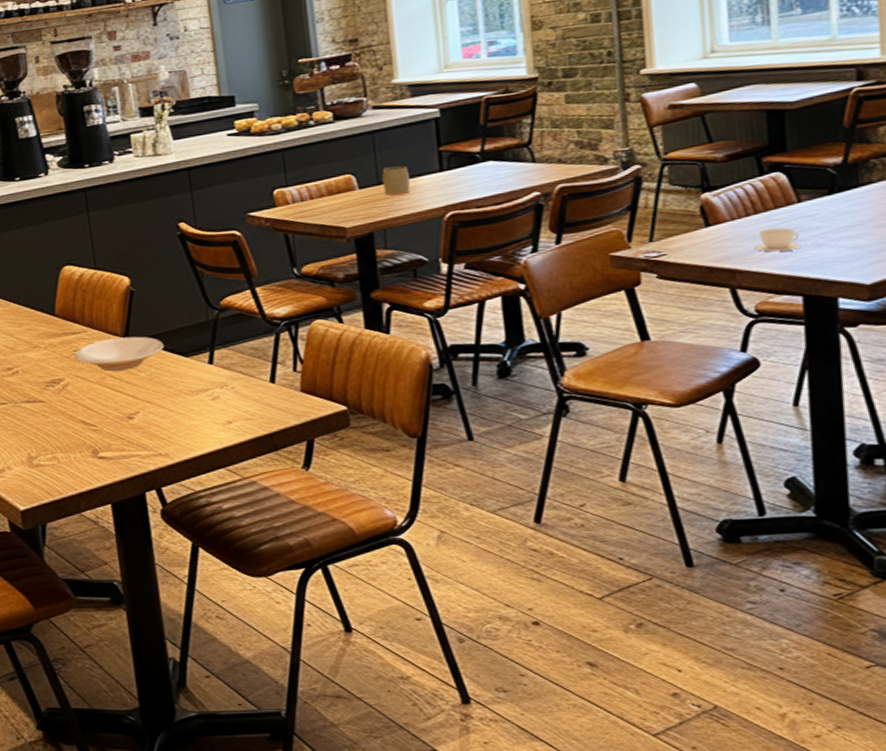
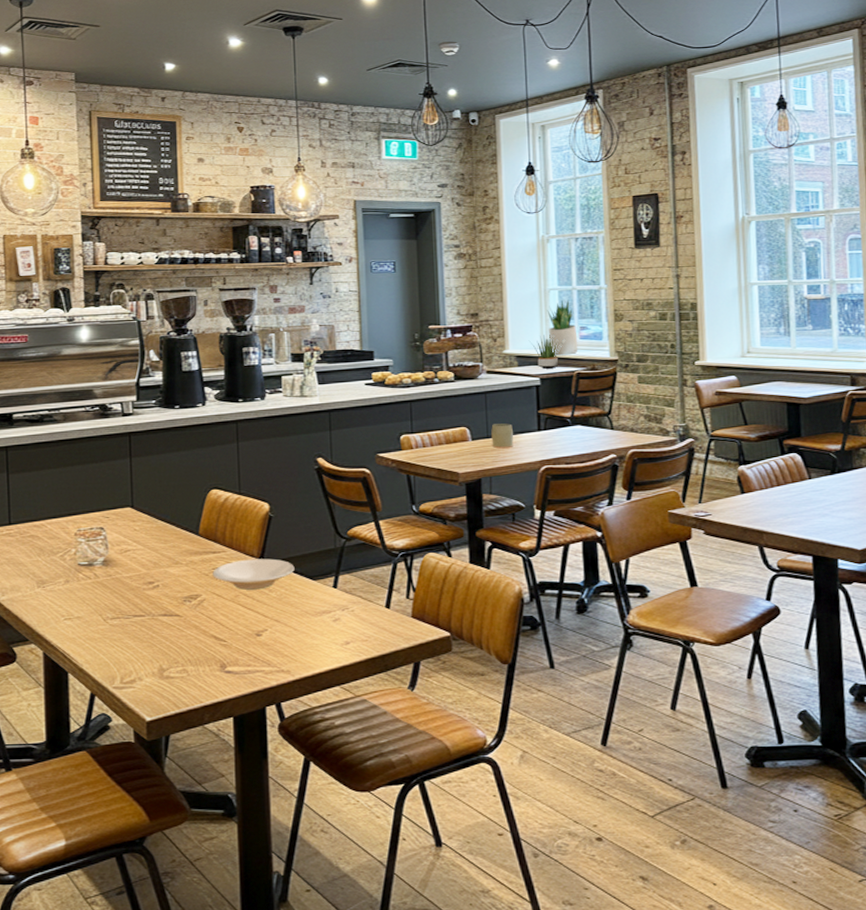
potted plant: none [424,55,469,97] -> present [530,334,565,369]
planter: none [444,9,487,81] -> present [547,299,578,357]
teacup: present [754,227,801,252] -> none [777,498,811,518]

